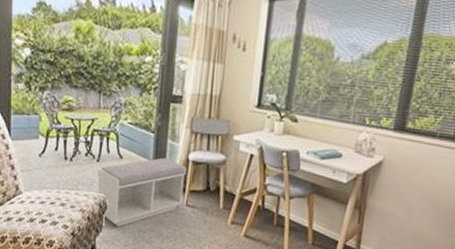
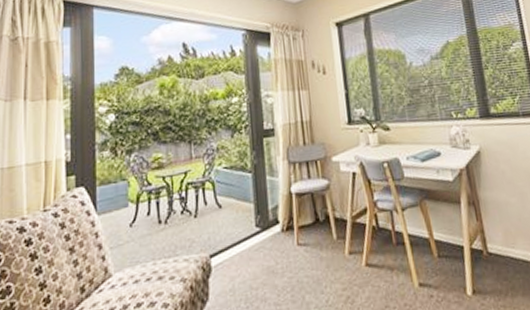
bench: present [97,157,186,227] -> none [196,196,294,291]

